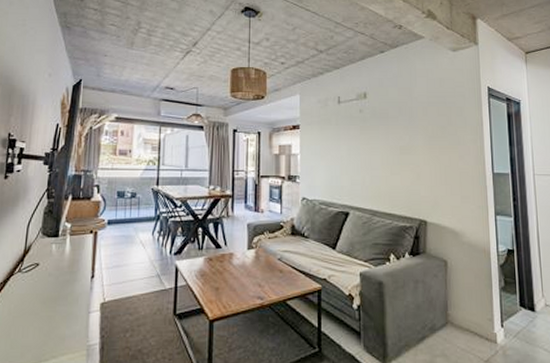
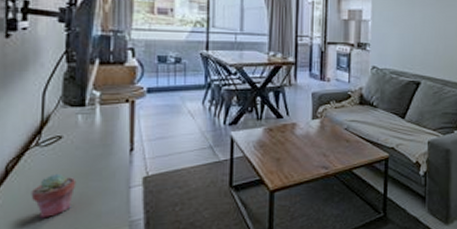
potted succulent: none [11,297,47,340] -> present [31,173,77,219]

